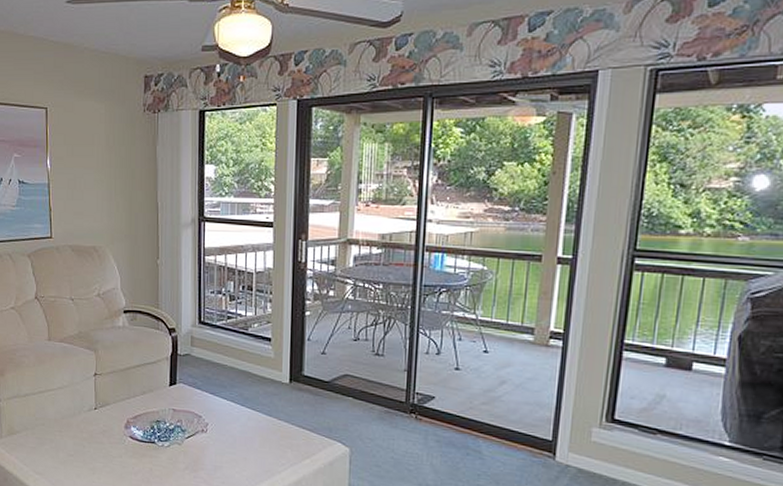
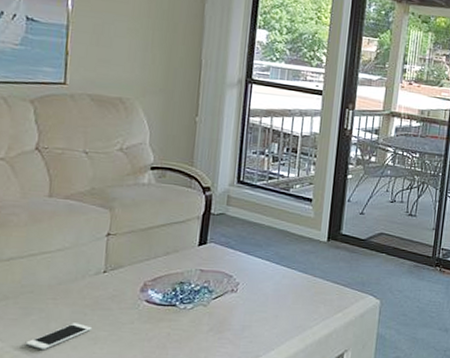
cell phone: none [43,453,90,476] -> present [25,323,93,350]

